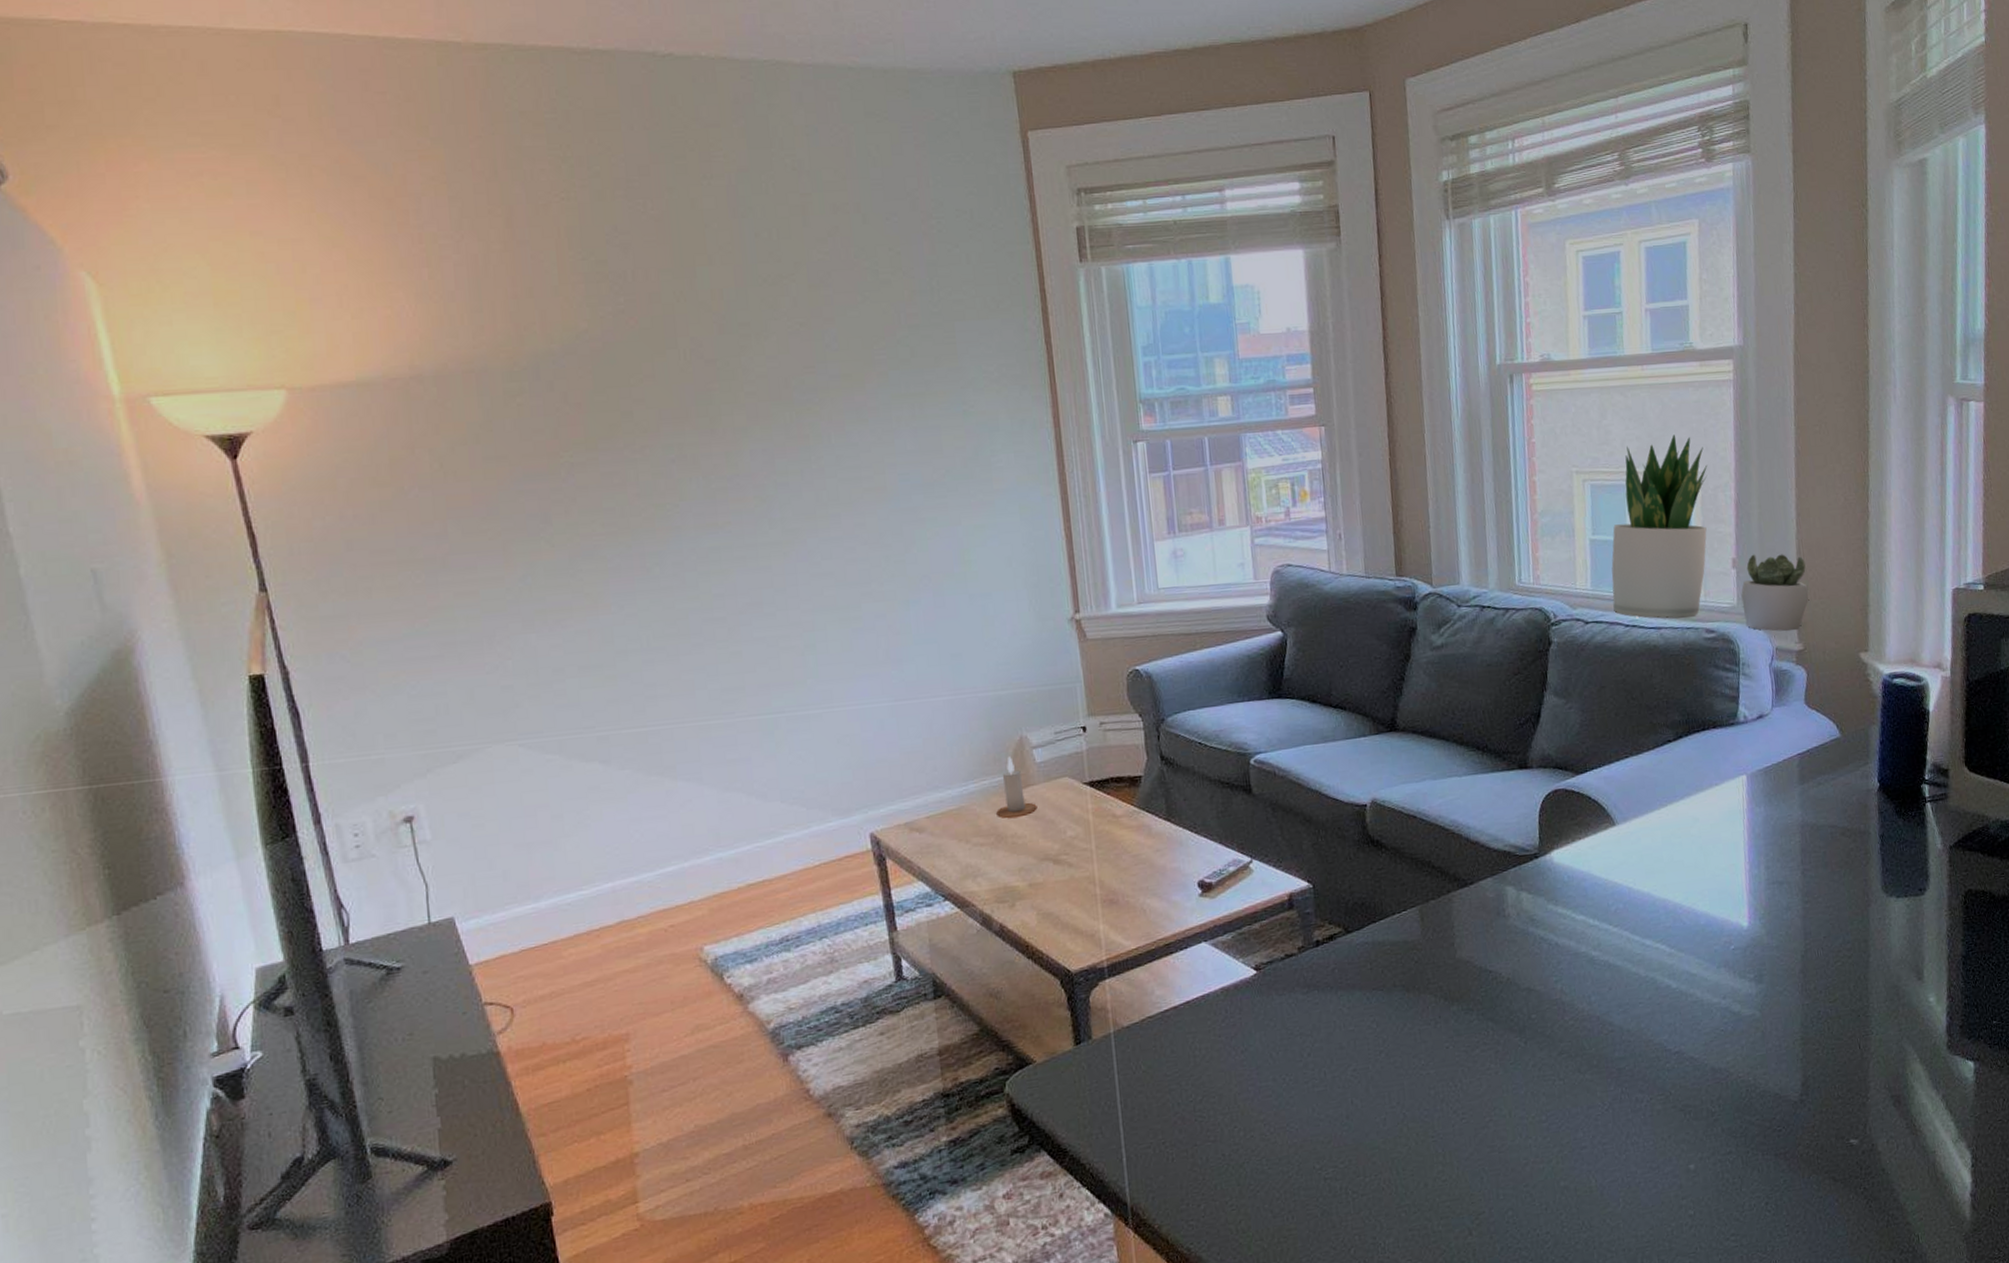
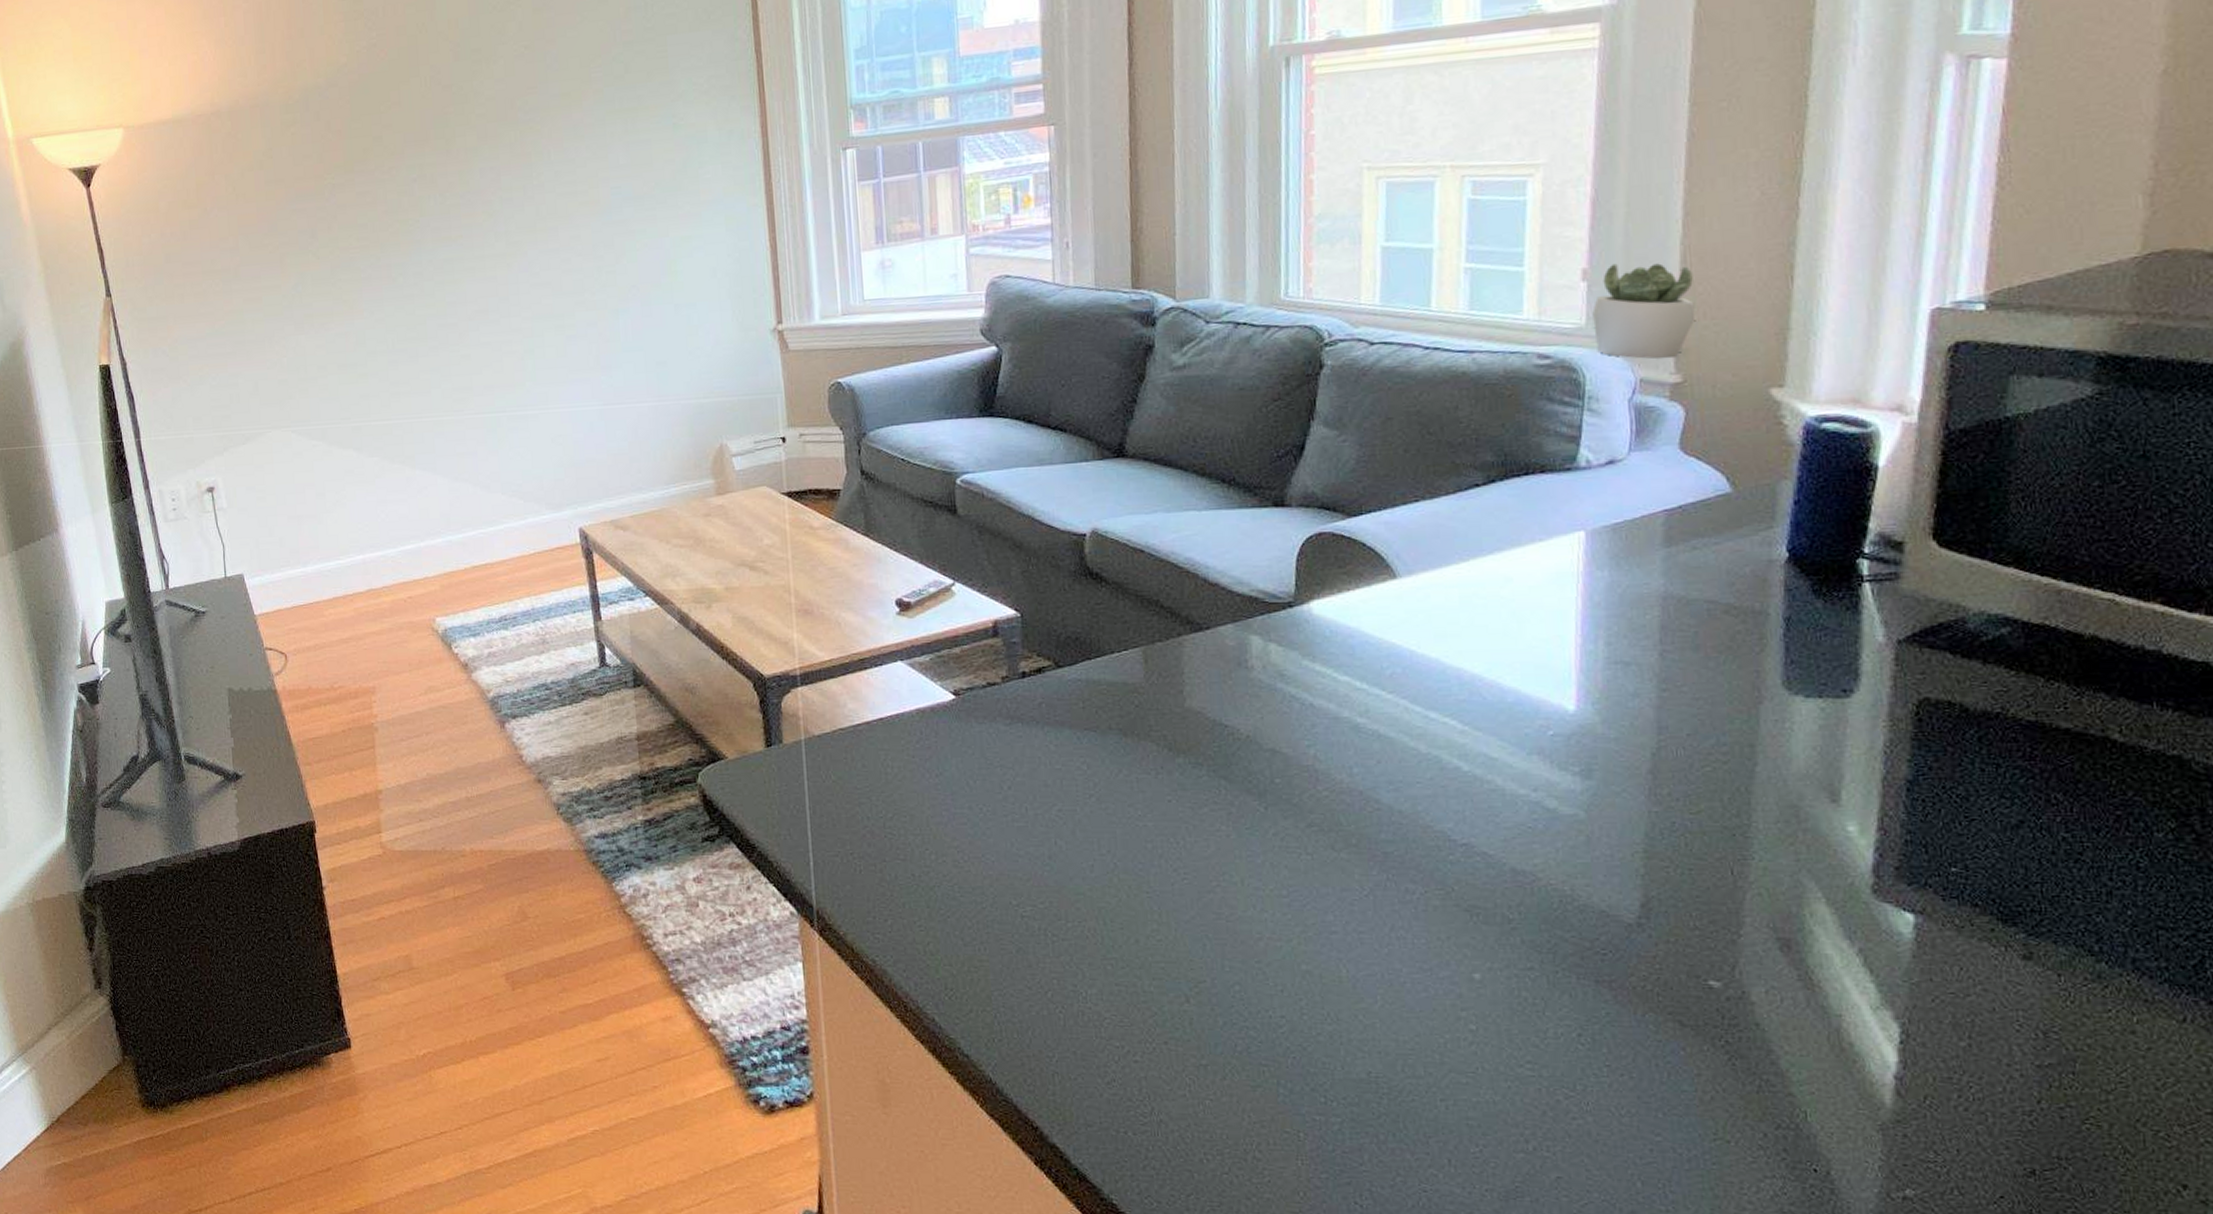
candle: present [996,756,1037,819] -> none [696,463,735,523]
planter: present [1611,434,1708,619] -> none [1408,119,1554,342]

